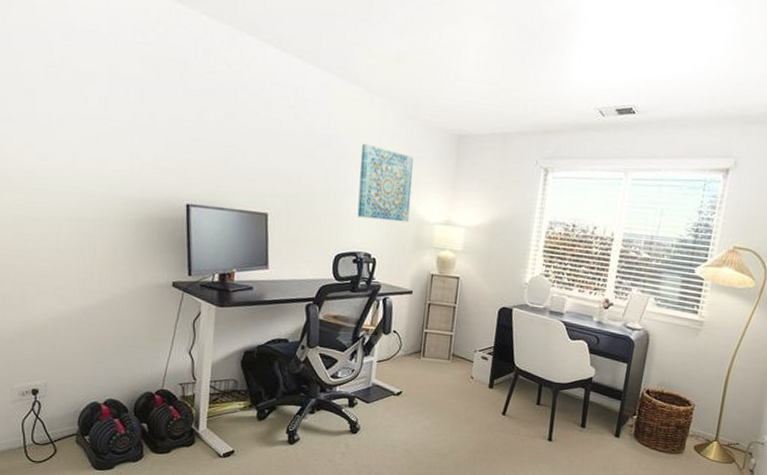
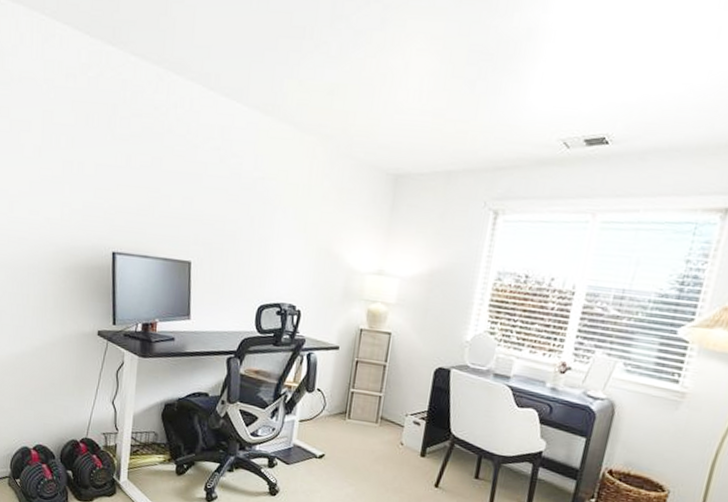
wall art: present [357,143,414,222] -> none [282,186,344,272]

